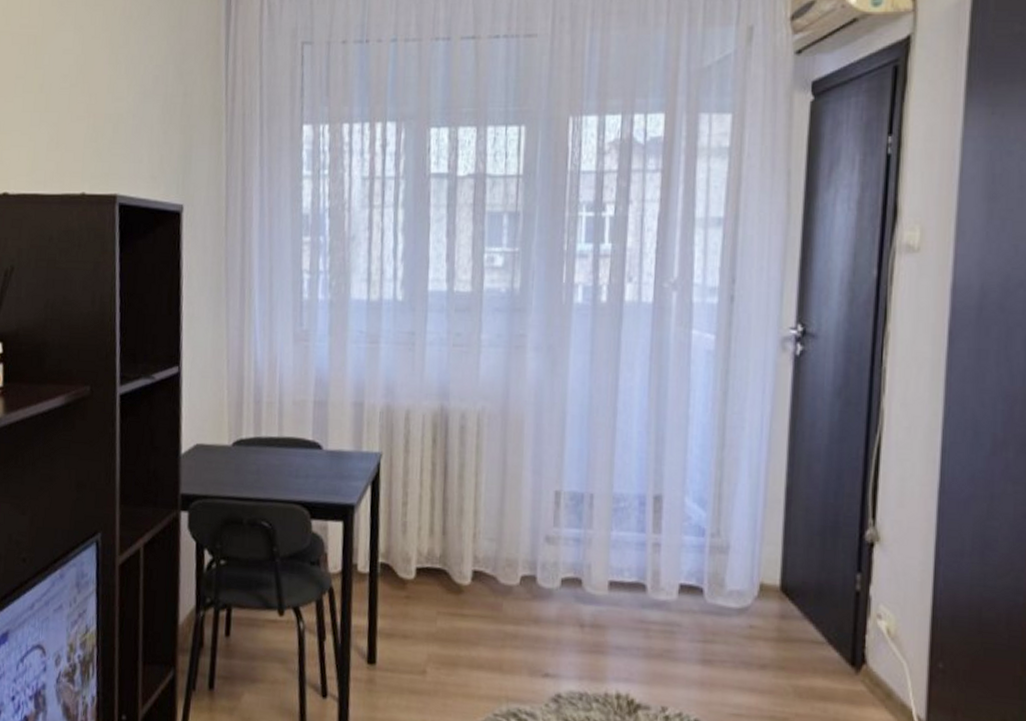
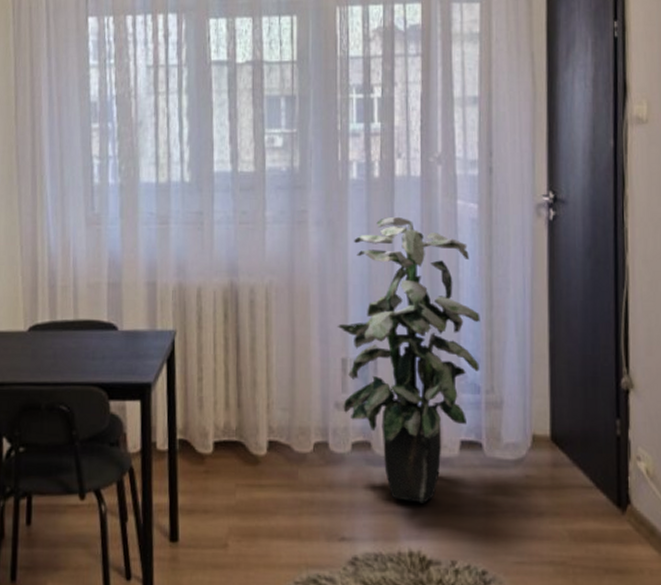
indoor plant: none [551,345,710,646] -> present [337,216,480,503]

